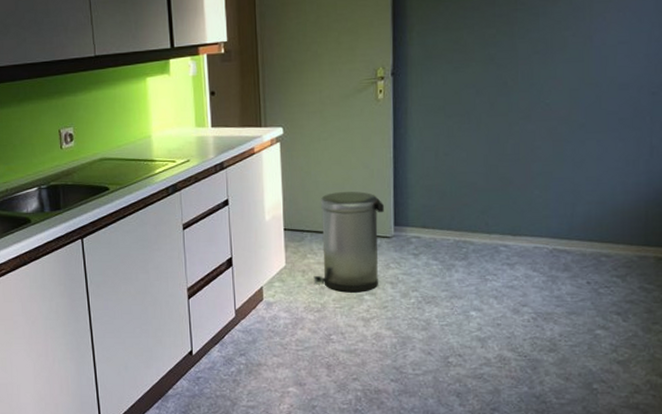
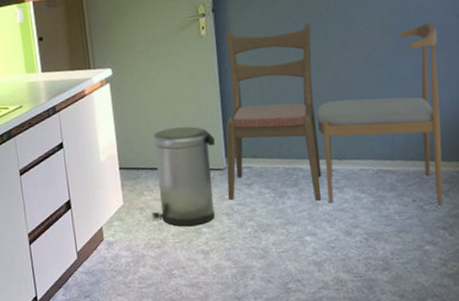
dining chair: none [393,93,495,276] -> present [225,23,322,201]
dining chair: none [492,100,630,290] -> present [316,23,444,206]

